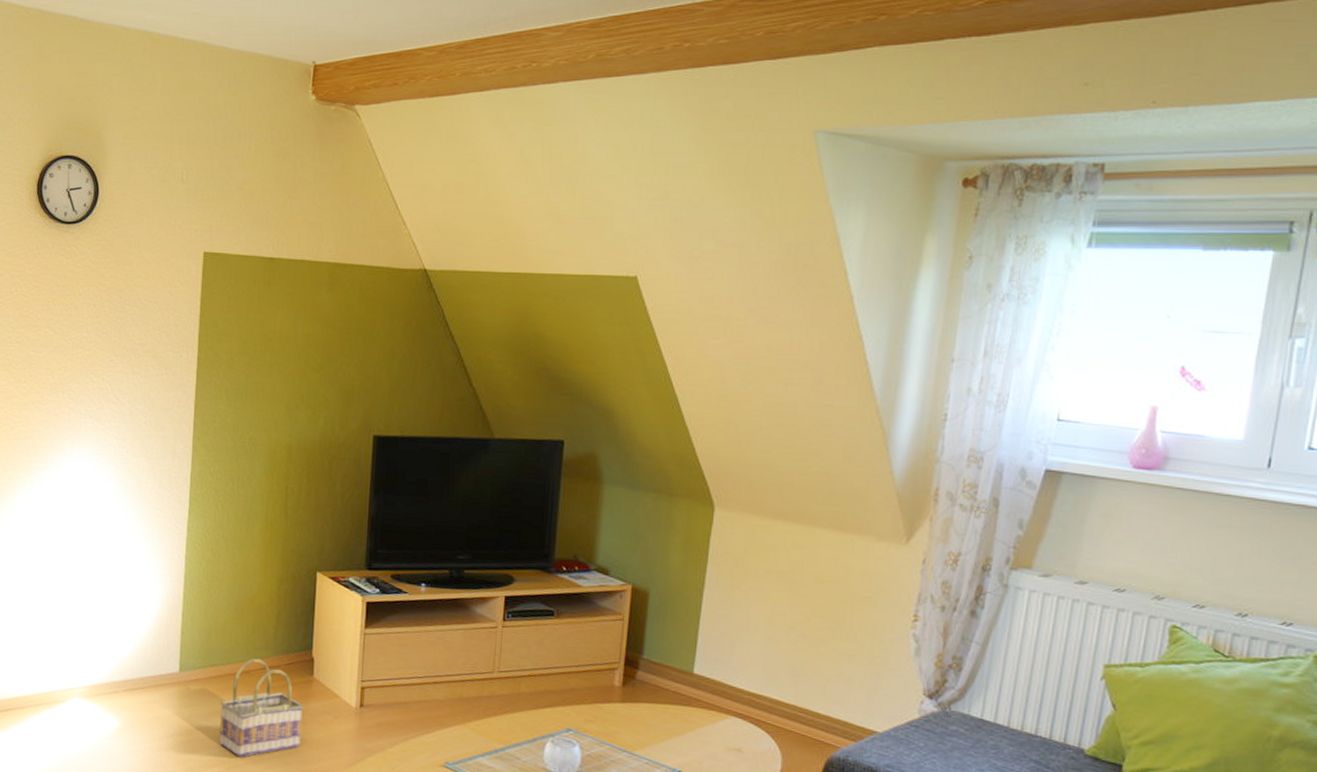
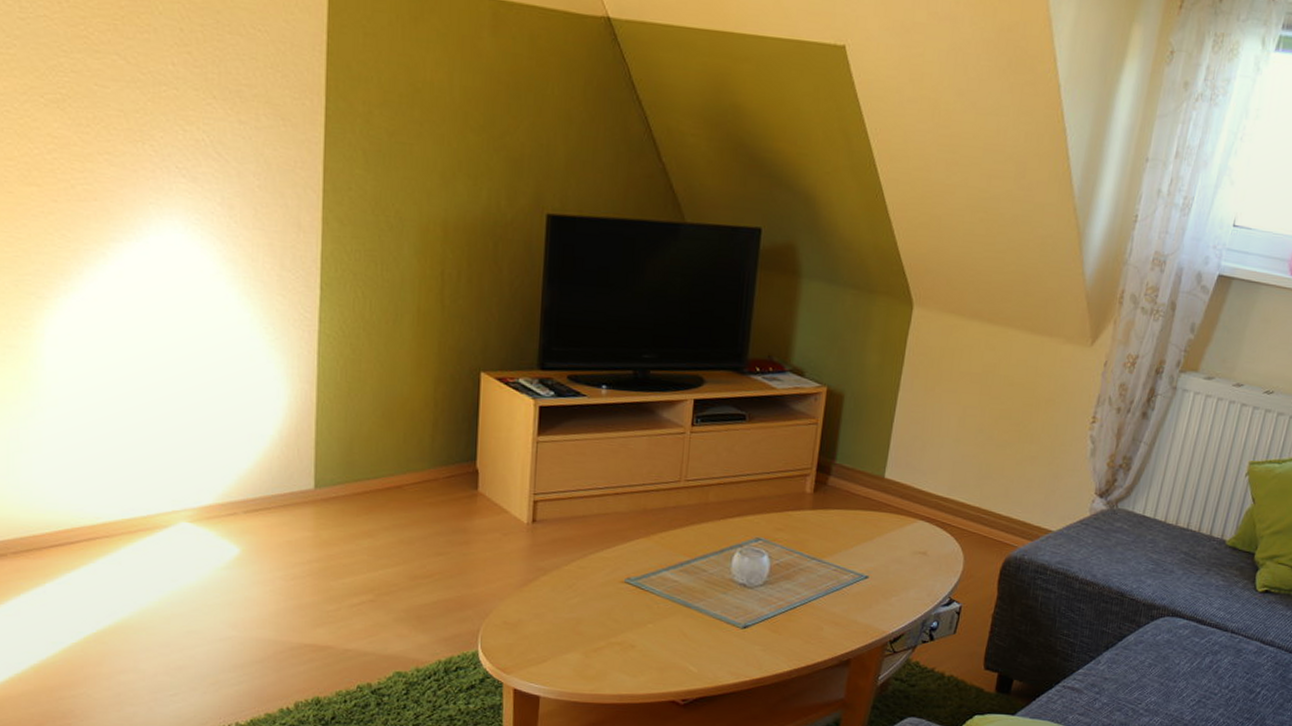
basket: present [219,658,304,758] -> none [367,471,467,584]

